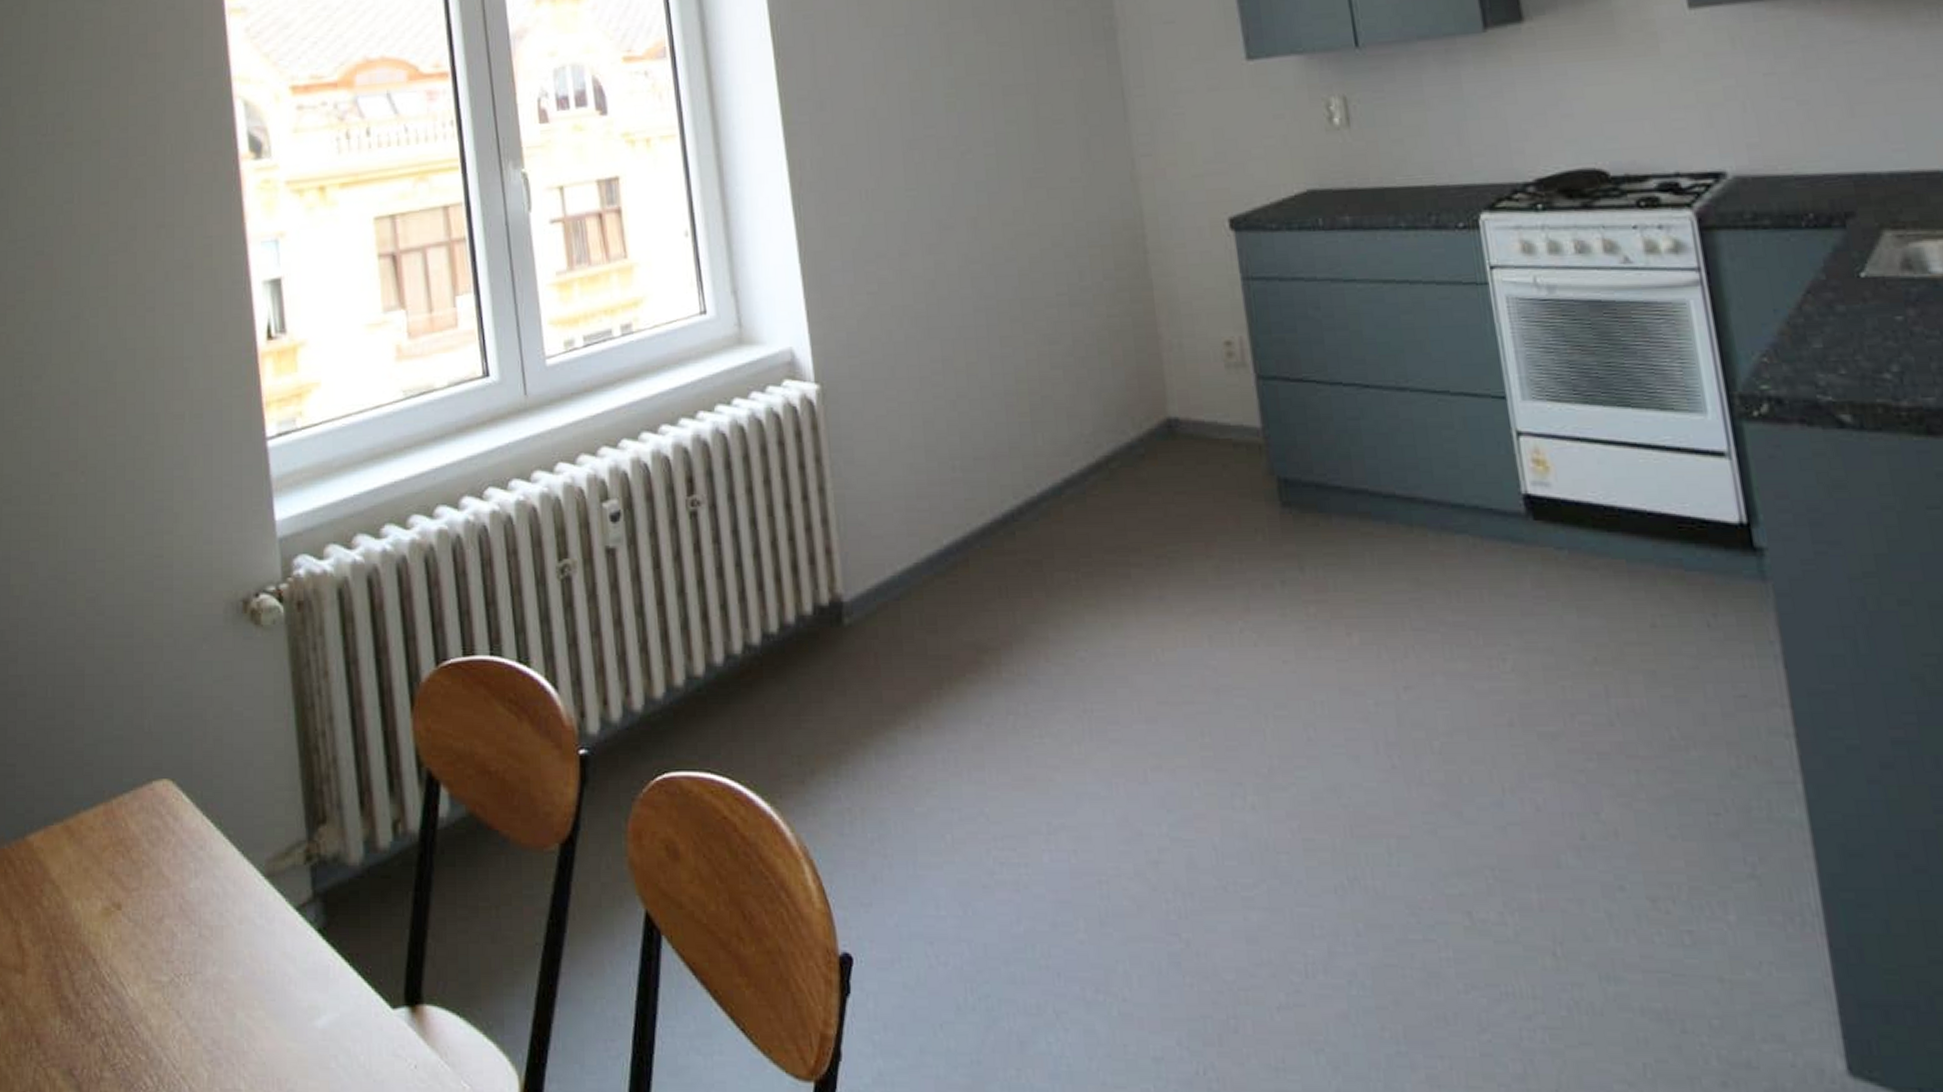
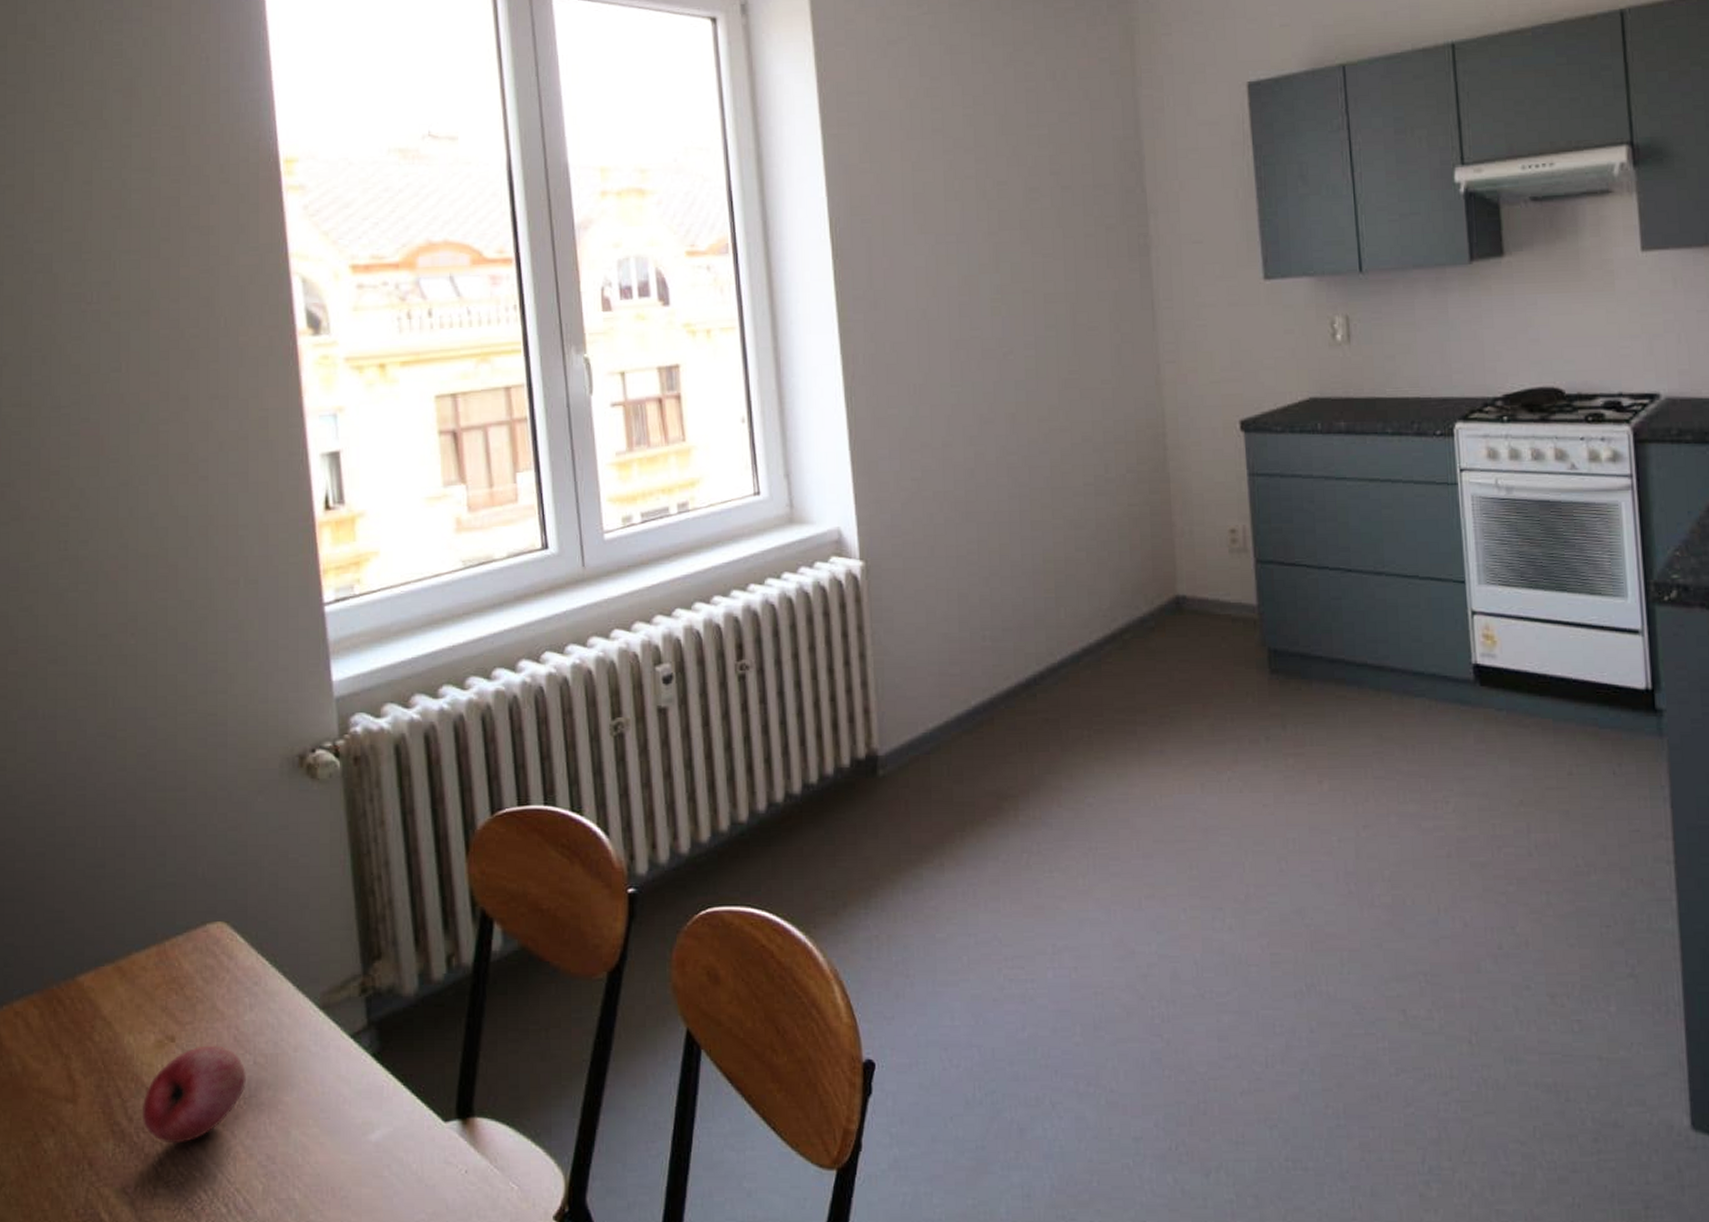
fruit: none [88,914,191,1021] -> present [142,1045,246,1142]

